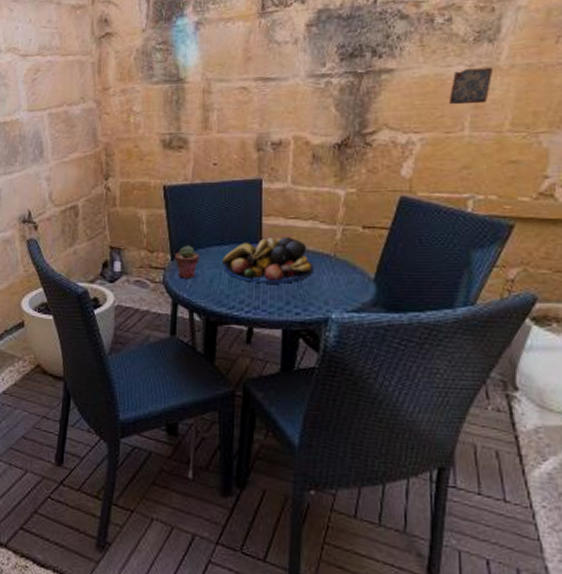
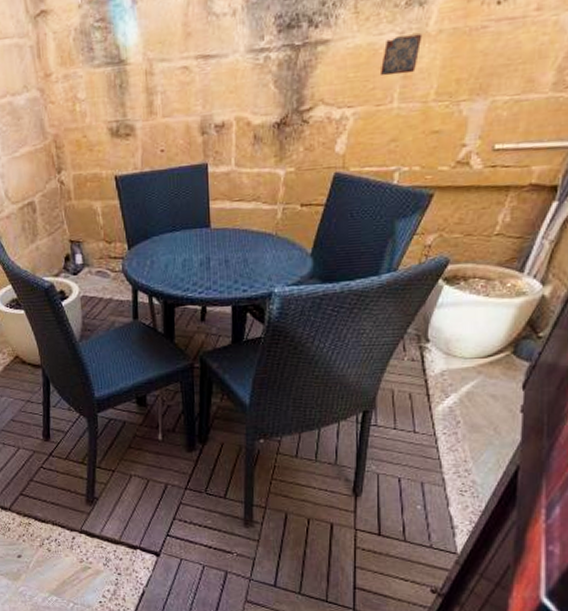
potted succulent: present [175,245,199,279] -> none [132,233,154,266]
fruit bowl: present [222,236,314,284] -> none [175,218,258,266]

